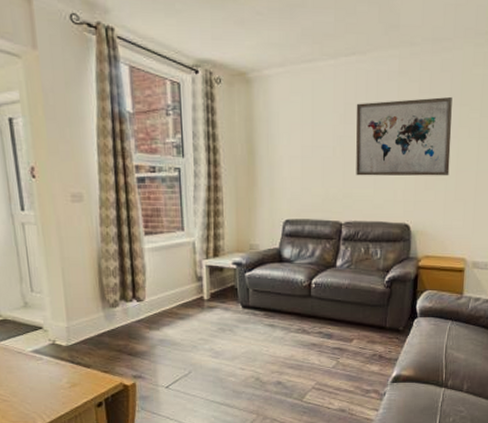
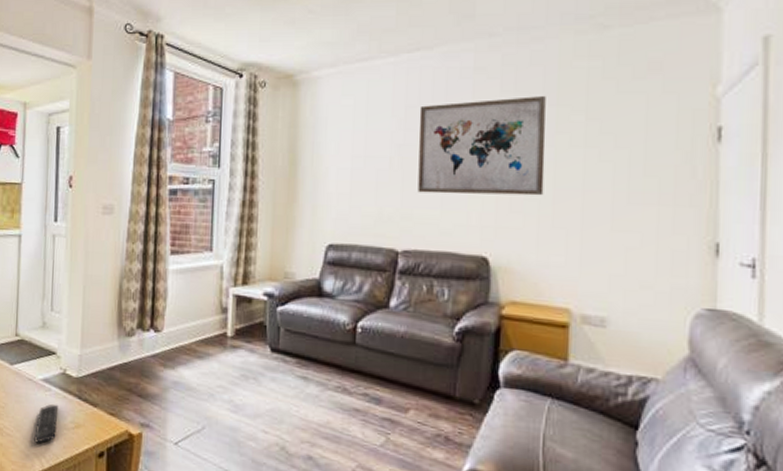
remote control: none [32,370,55,404] -> present [34,404,59,443]

